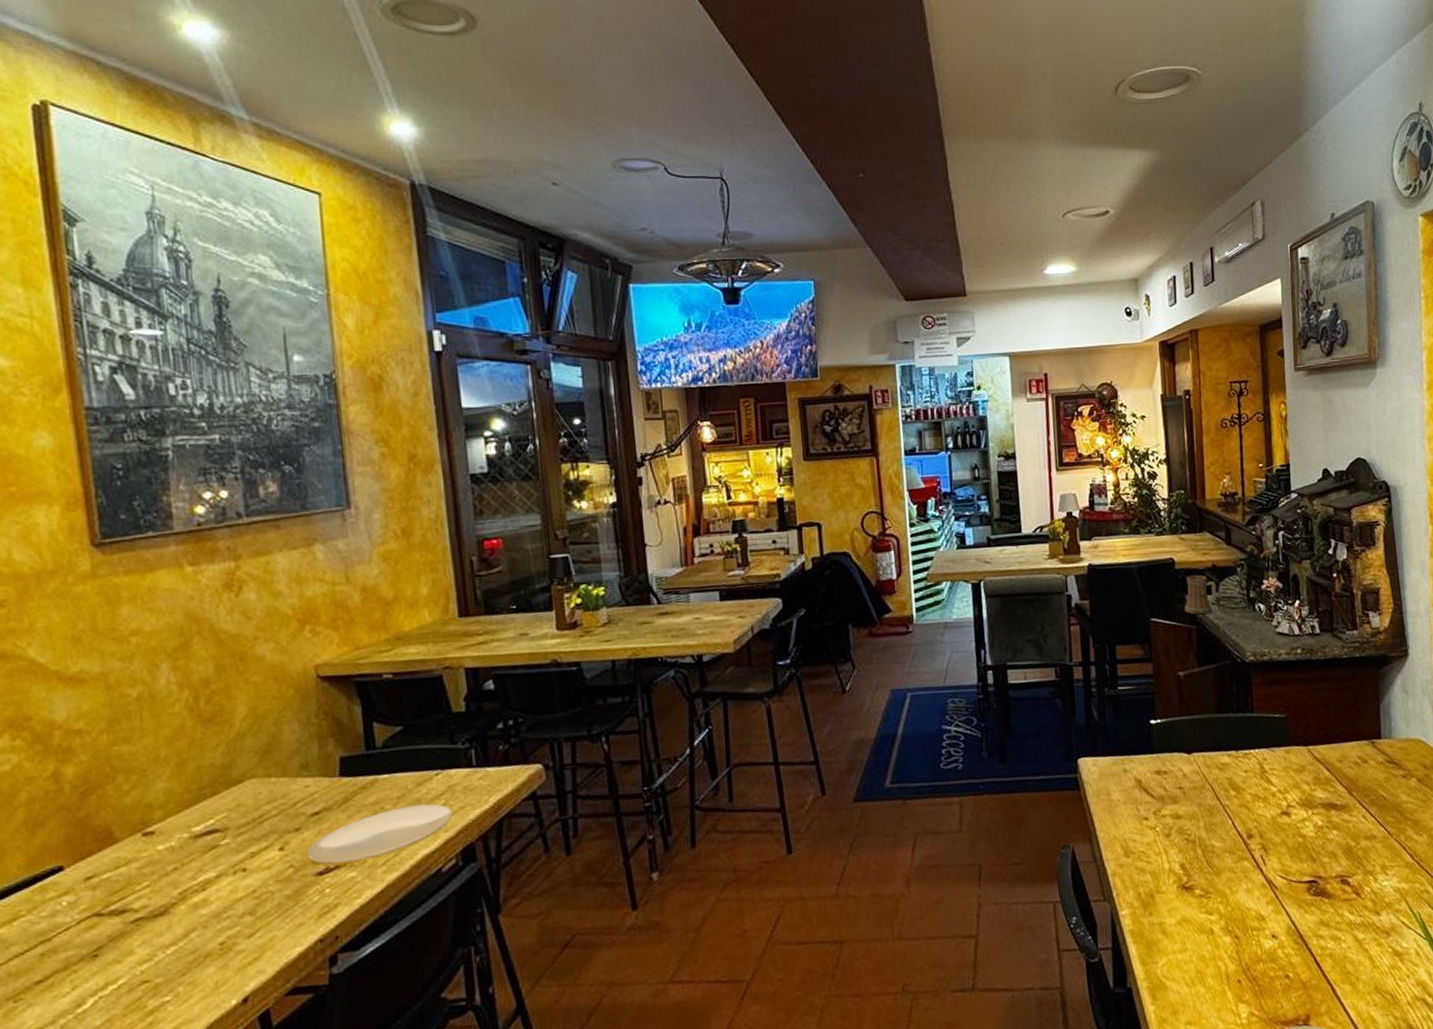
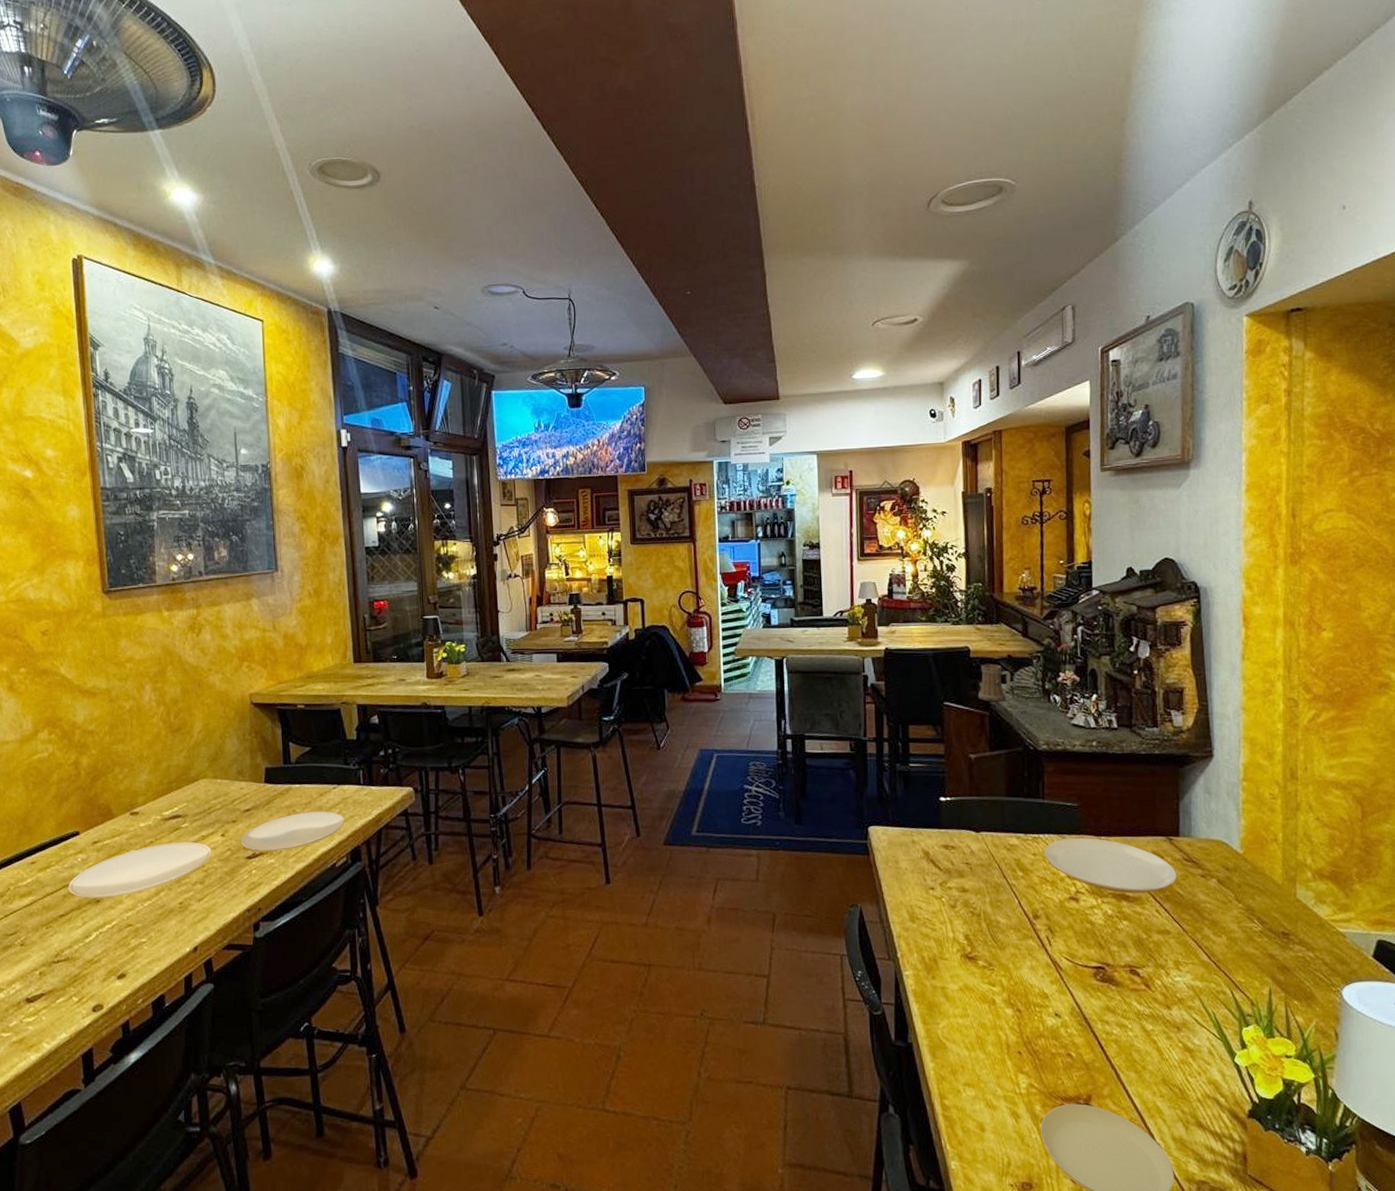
plate: none [48,862,265,955] -> present [68,841,211,899]
plate: none [1255,748,1380,802] -> present [1044,837,1176,893]

